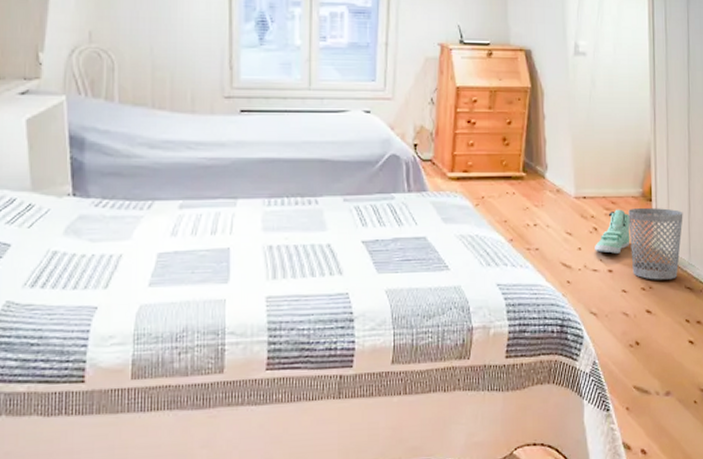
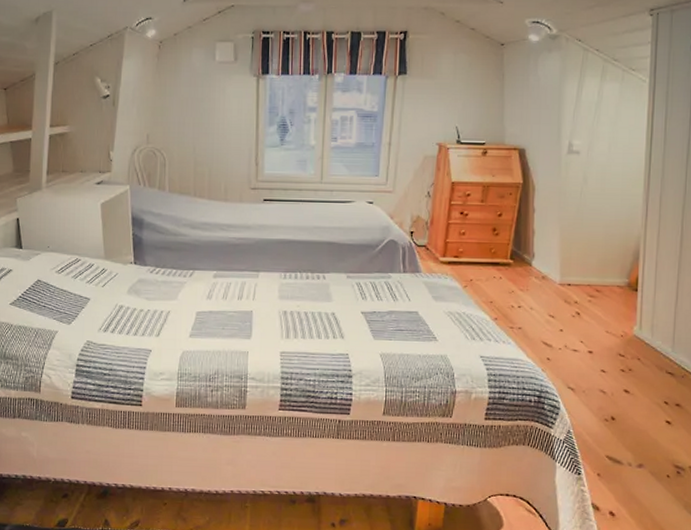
sneaker: present [595,209,630,254] -> none [576,296,614,337]
wastebasket: present [628,208,683,280] -> none [612,297,670,364]

